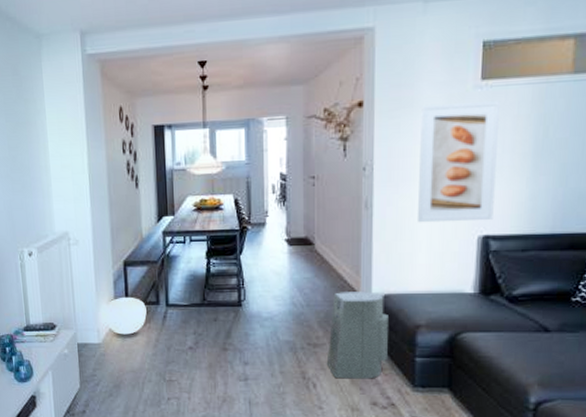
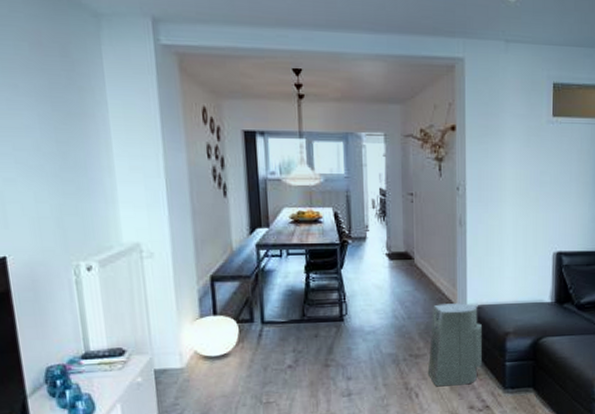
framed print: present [418,101,500,223] -> none [505,133,567,240]

